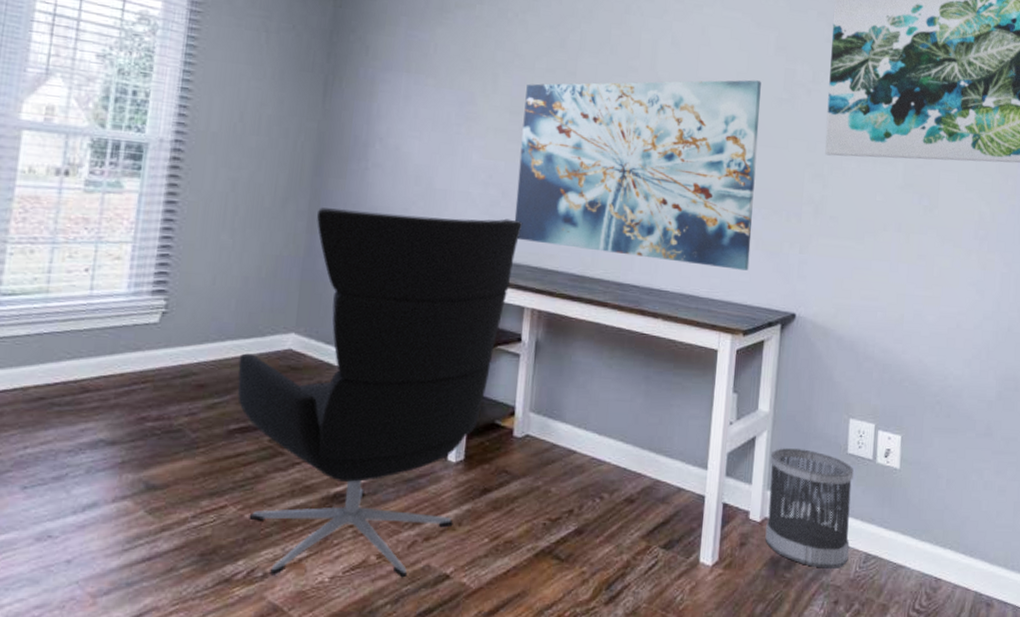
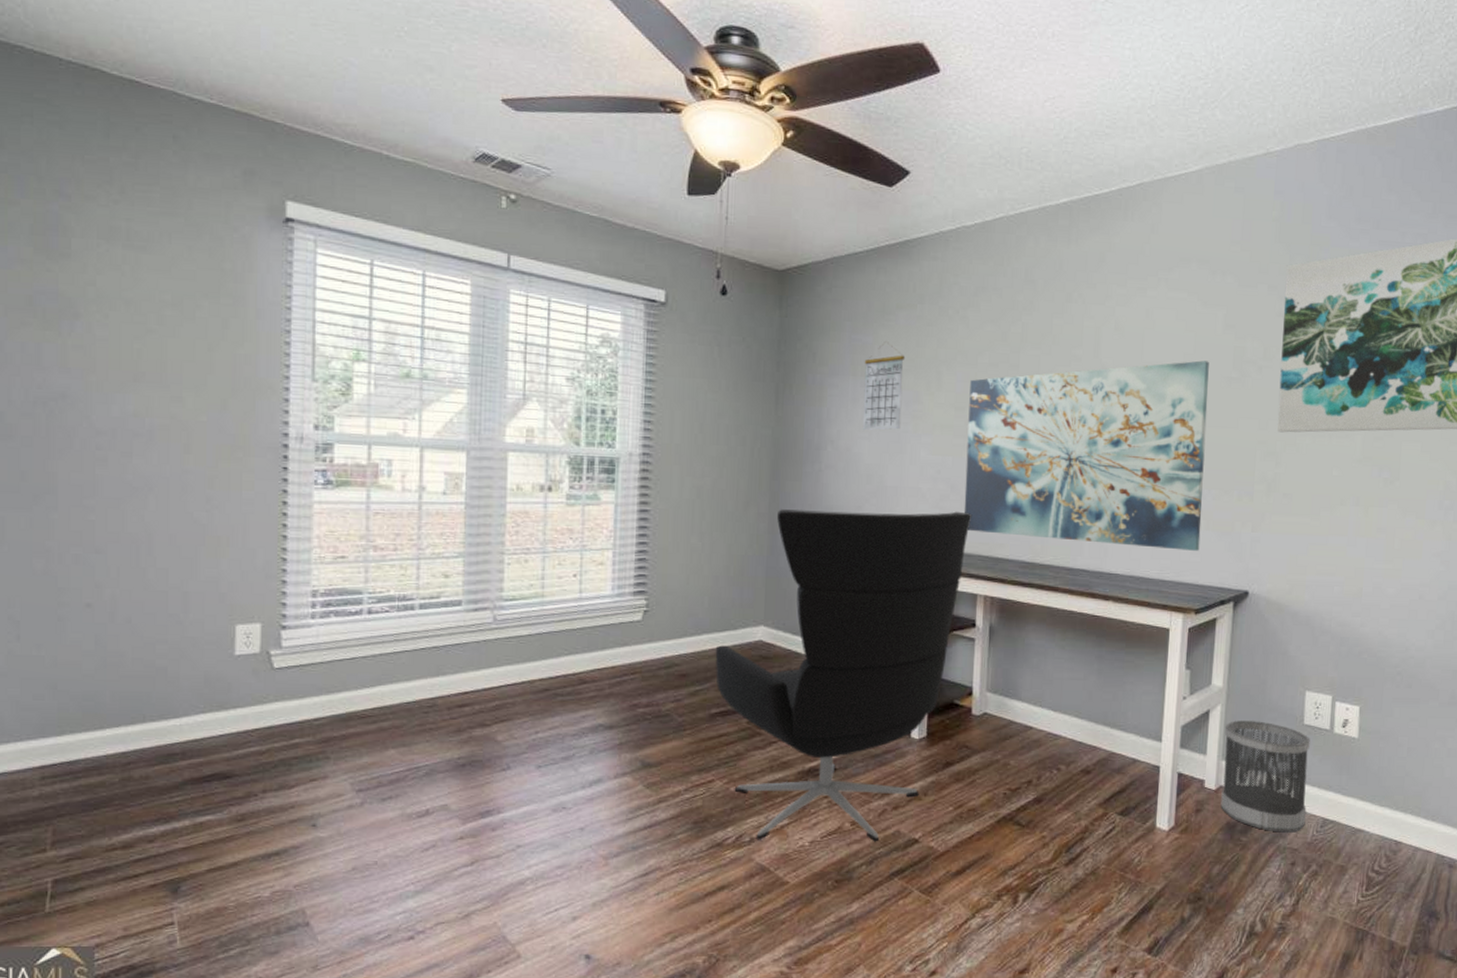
calendar: none [413,40,462,131] -> present [862,342,906,430]

